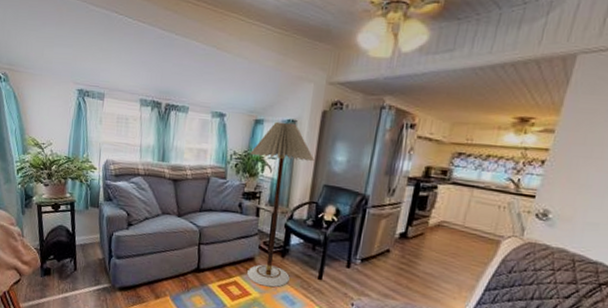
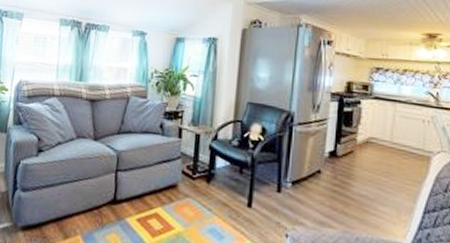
floor lamp: present [247,121,315,288] -> none [169,39,237,219]

